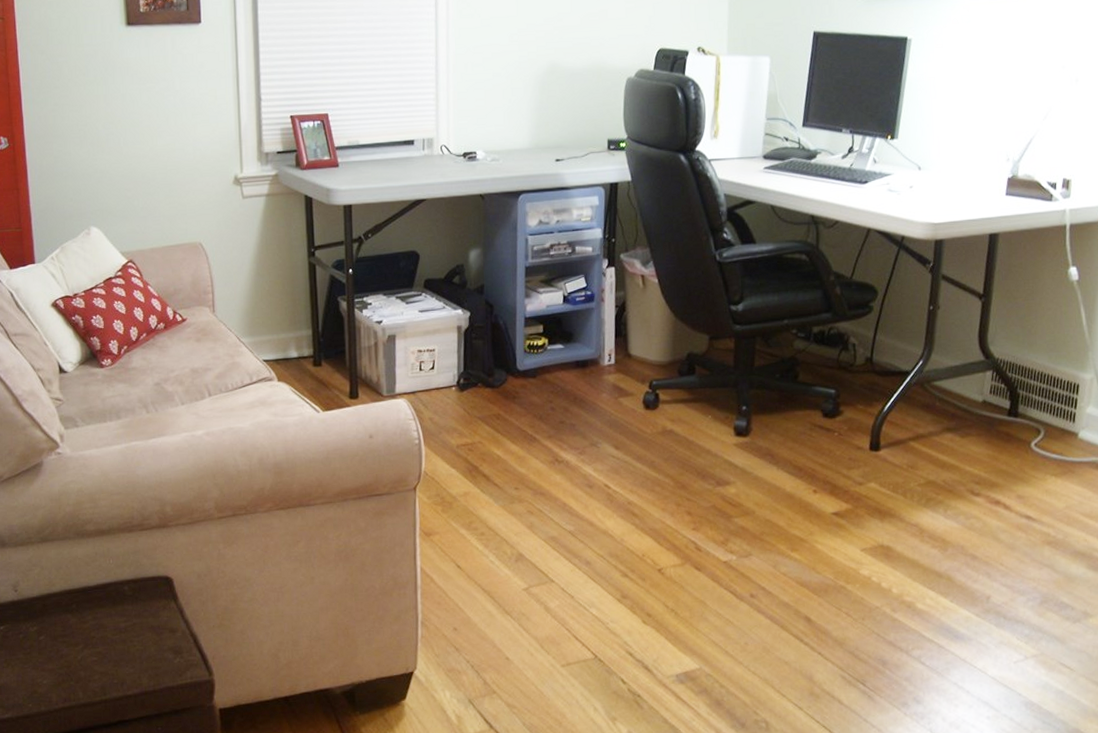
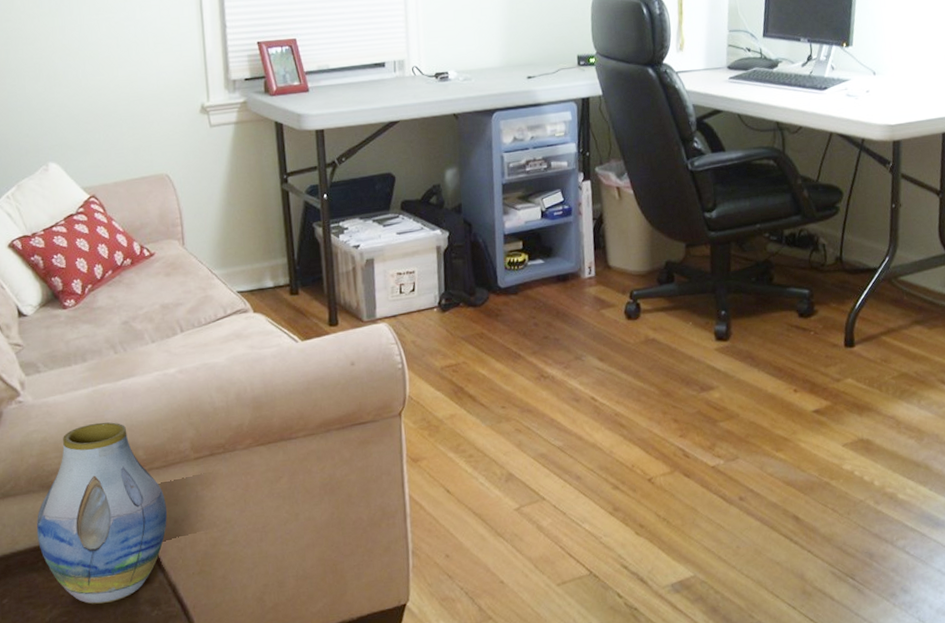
vase: none [71,477,192,648] -> present [36,422,168,605]

